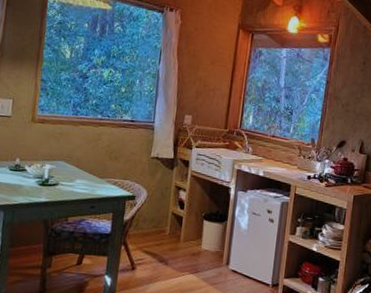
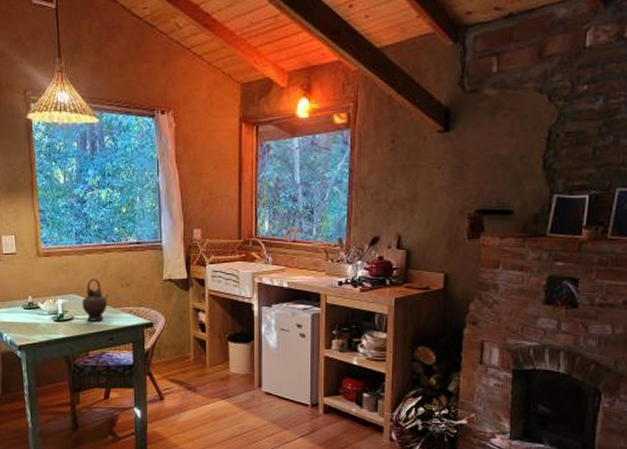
teapot: none [68,149,97,189] -> present [82,279,109,321]

